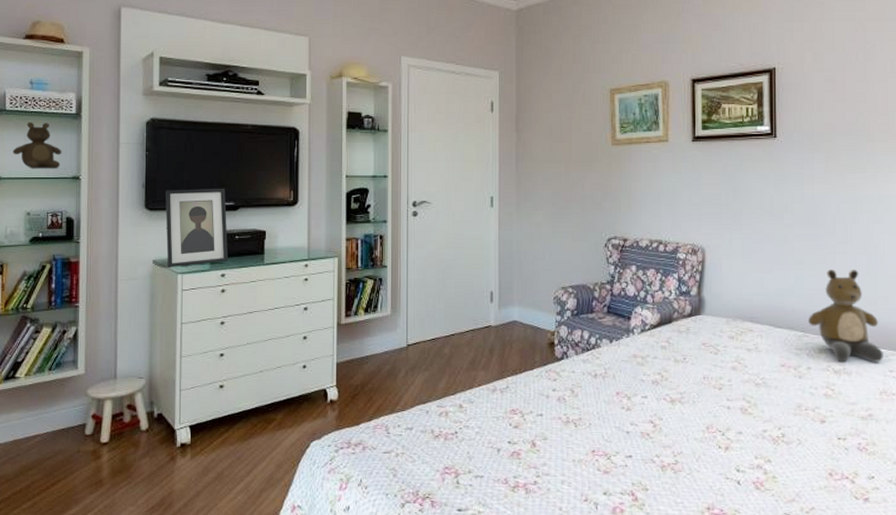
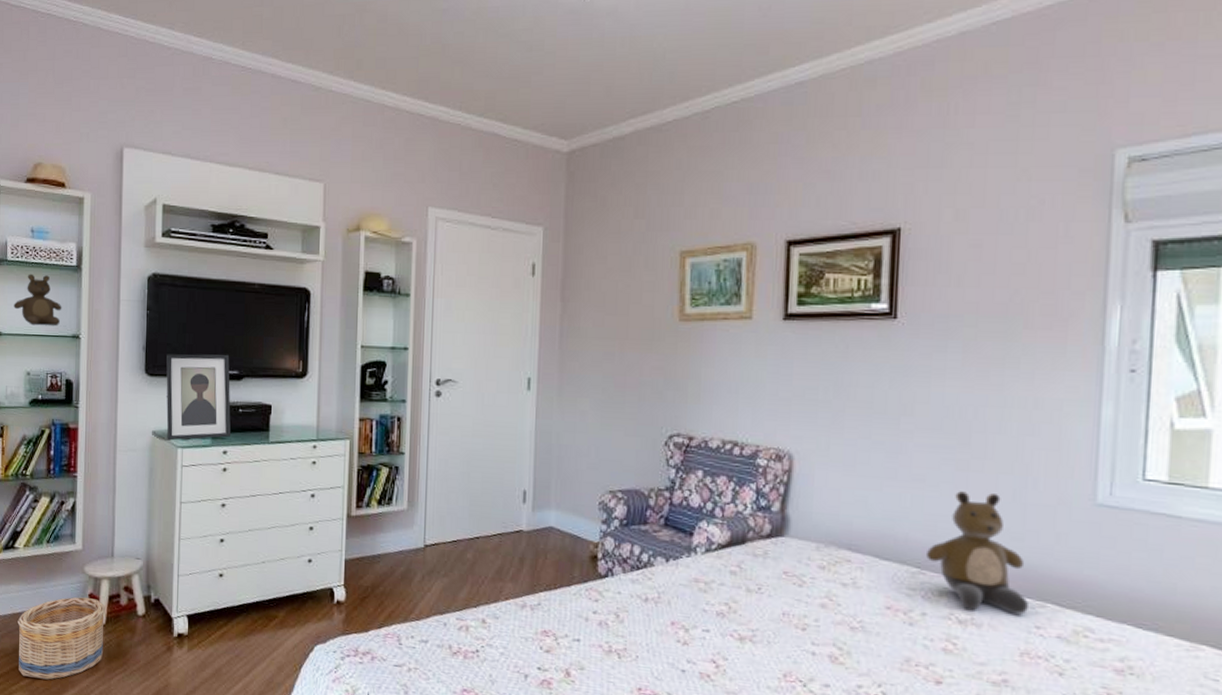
basket: none [19,418,109,500] -> present [17,597,106,680]

